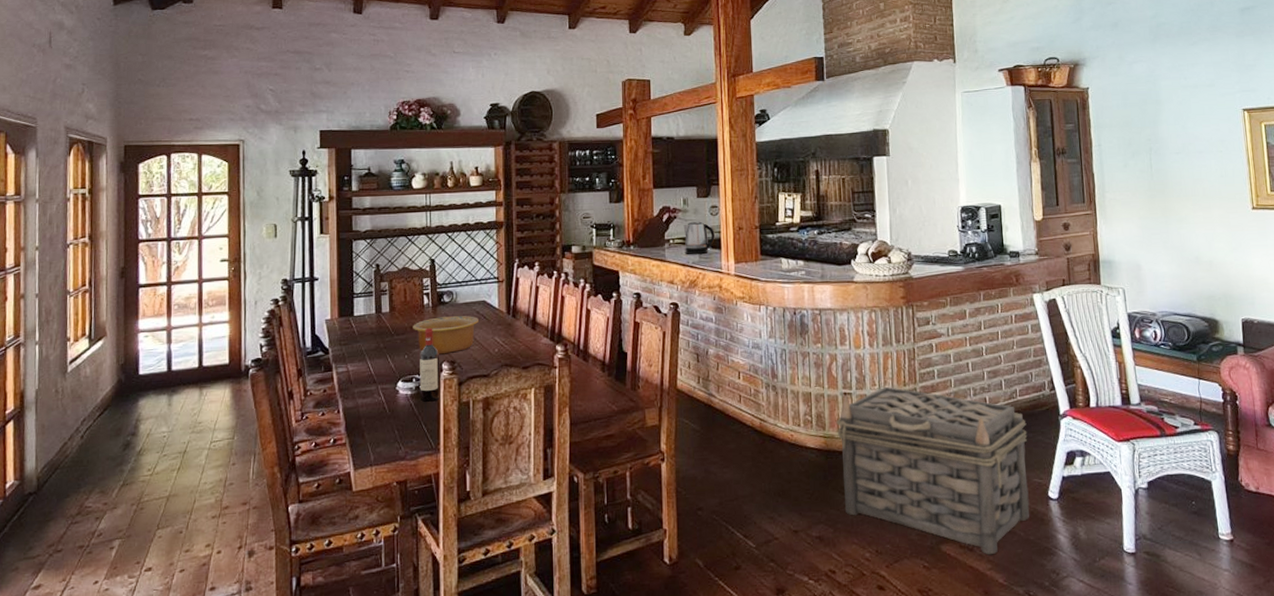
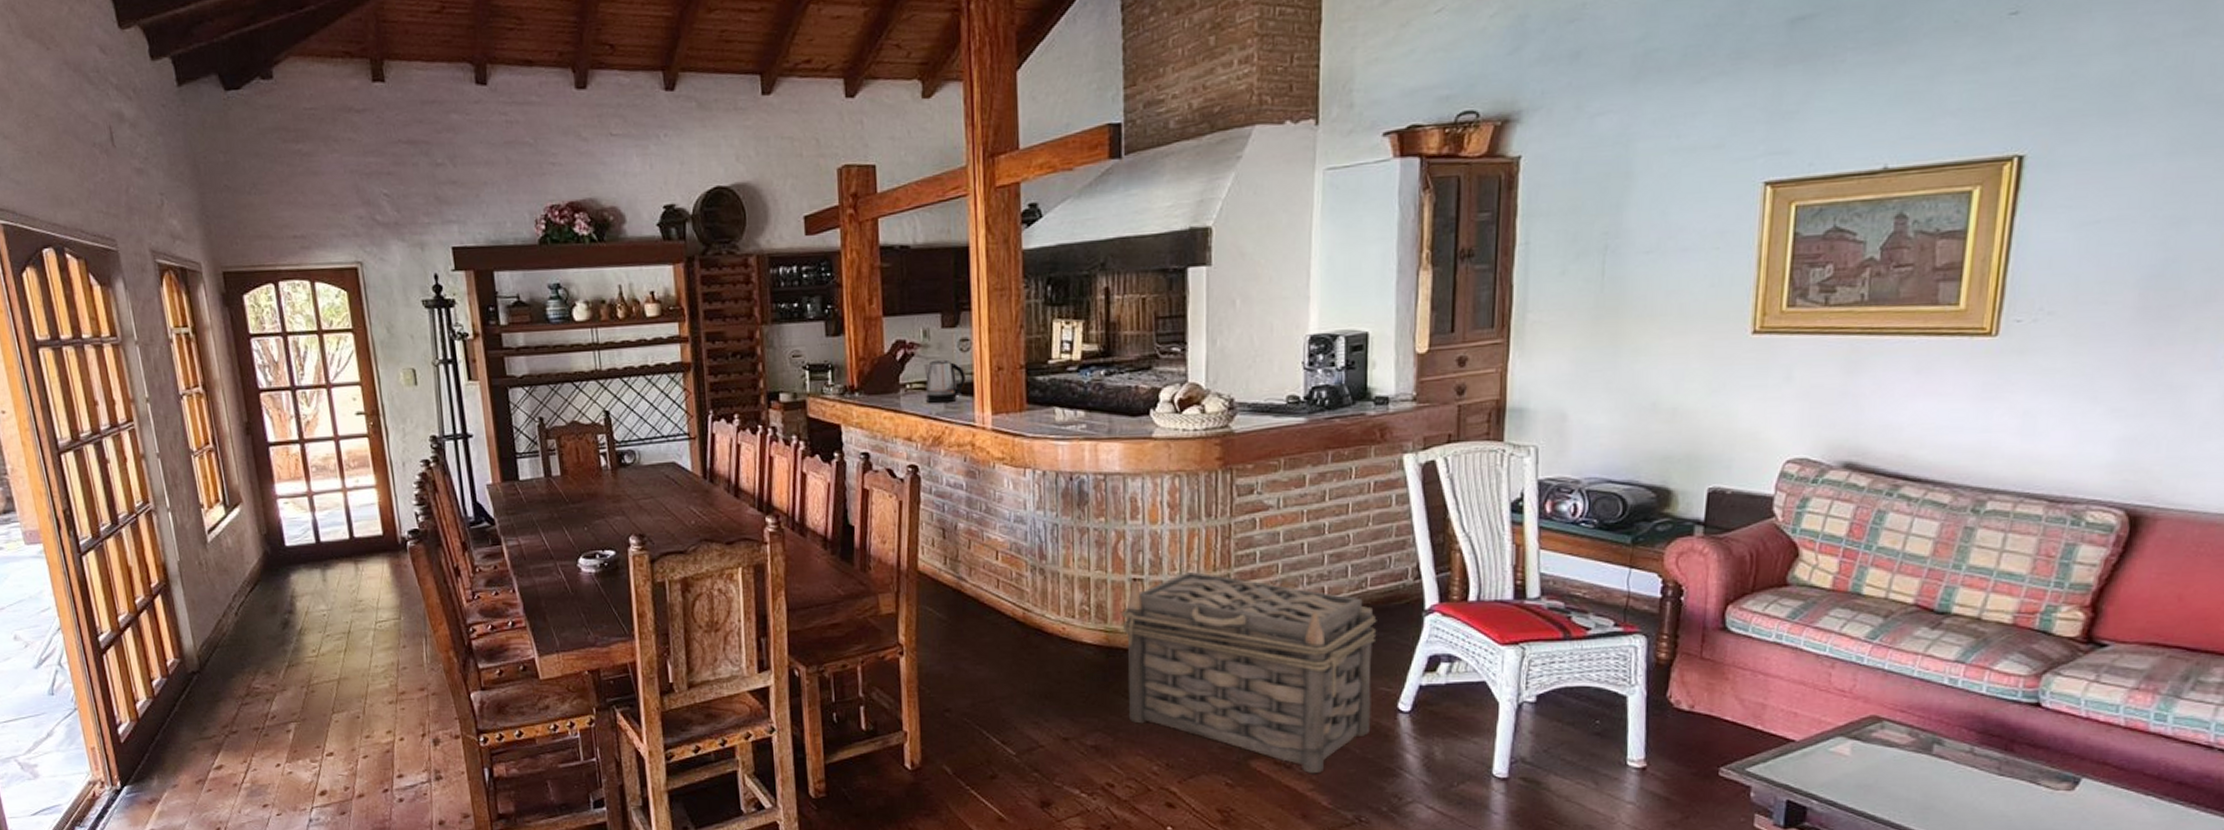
bowl: present [413,316,478,355] -> none [590,480,669,527]
wine bottle: present [420,328,440,402] -> none [601,495,630,582]

